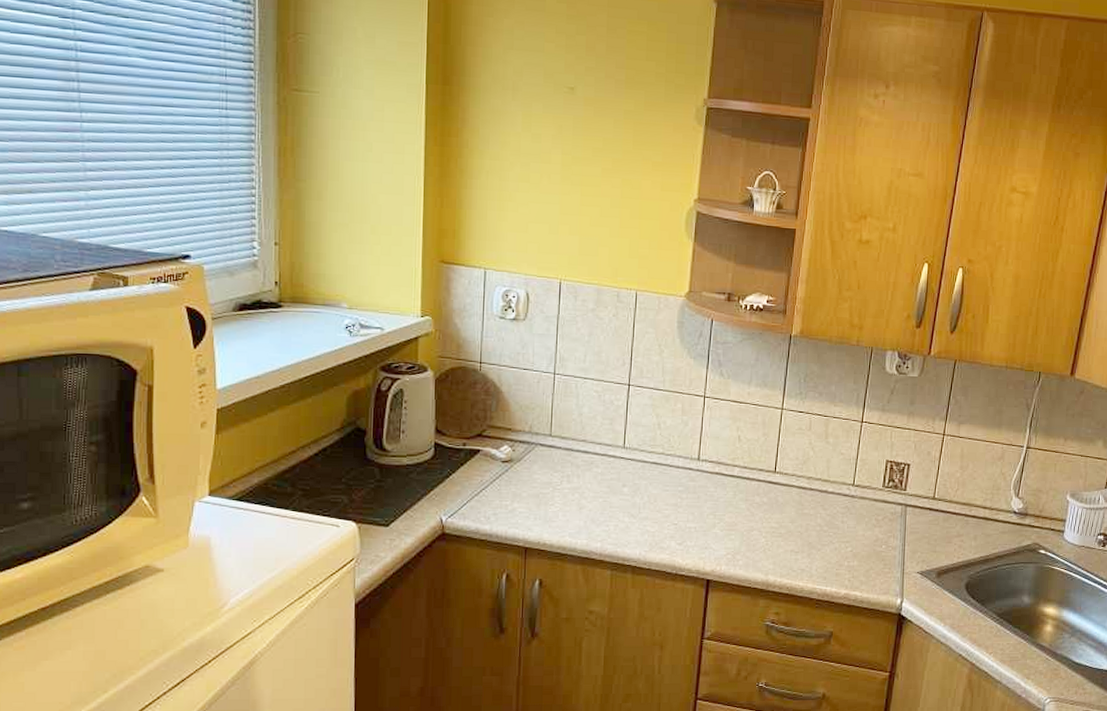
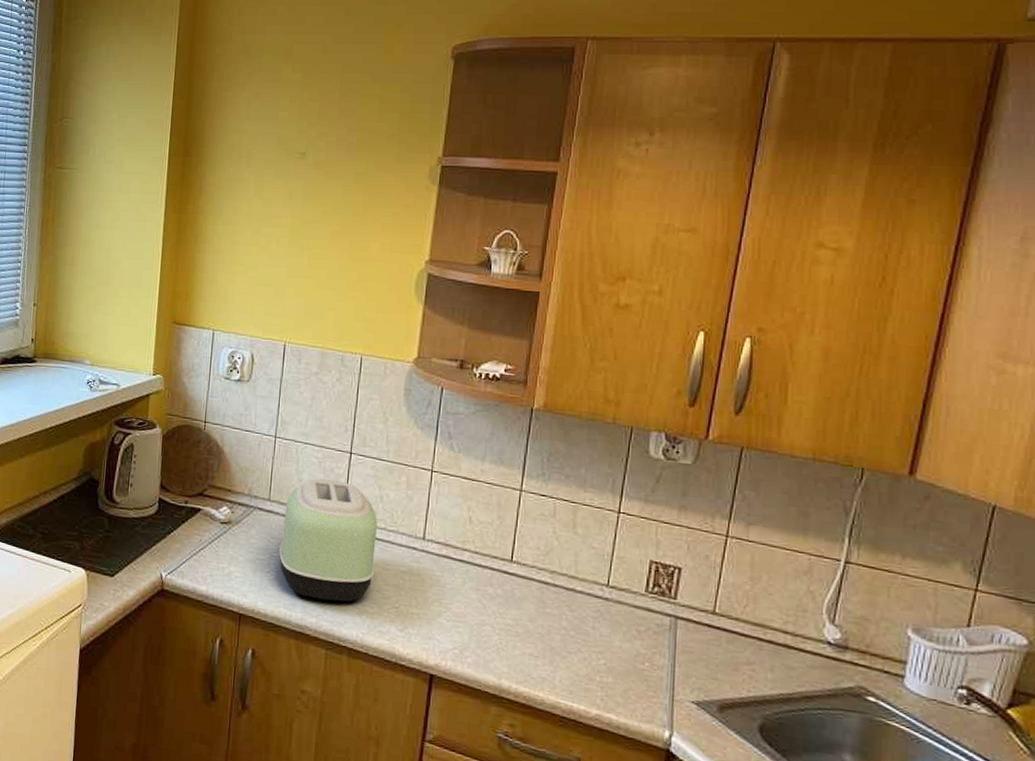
toaster: none [562,412,656,525] -> present [279,478,377,602]

